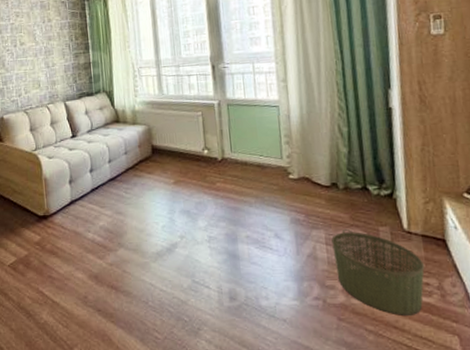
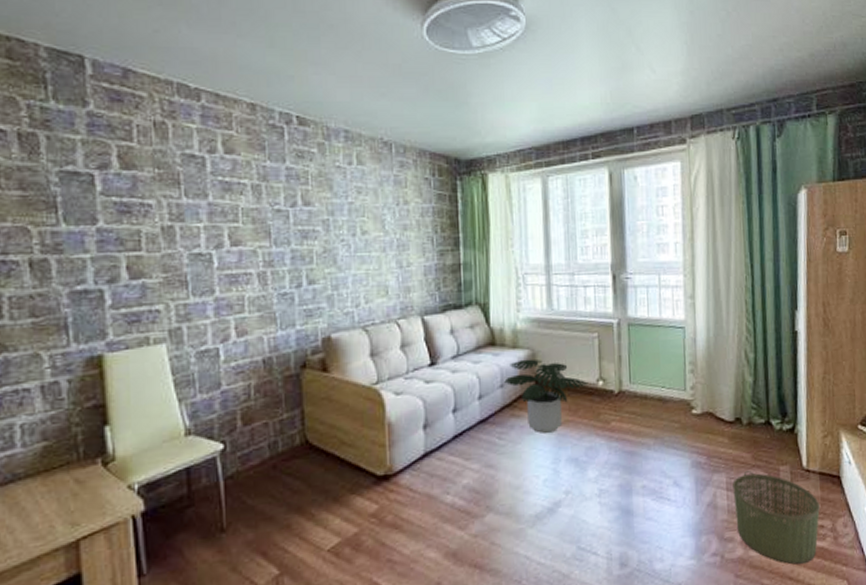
potted plant: none [127,132,195,190] -> present [504,359,588,433]

